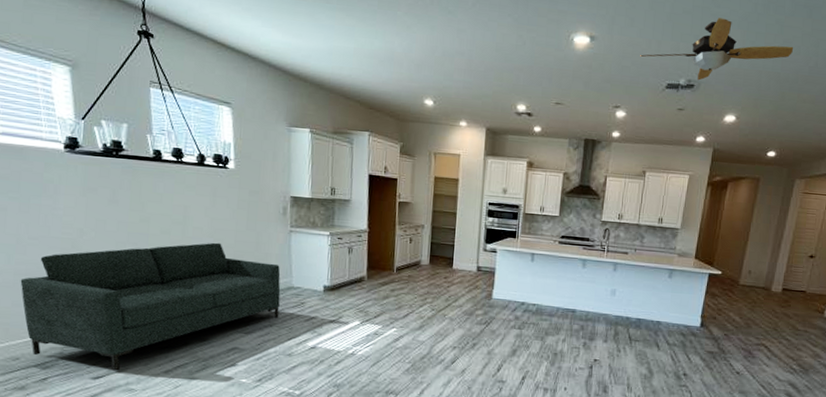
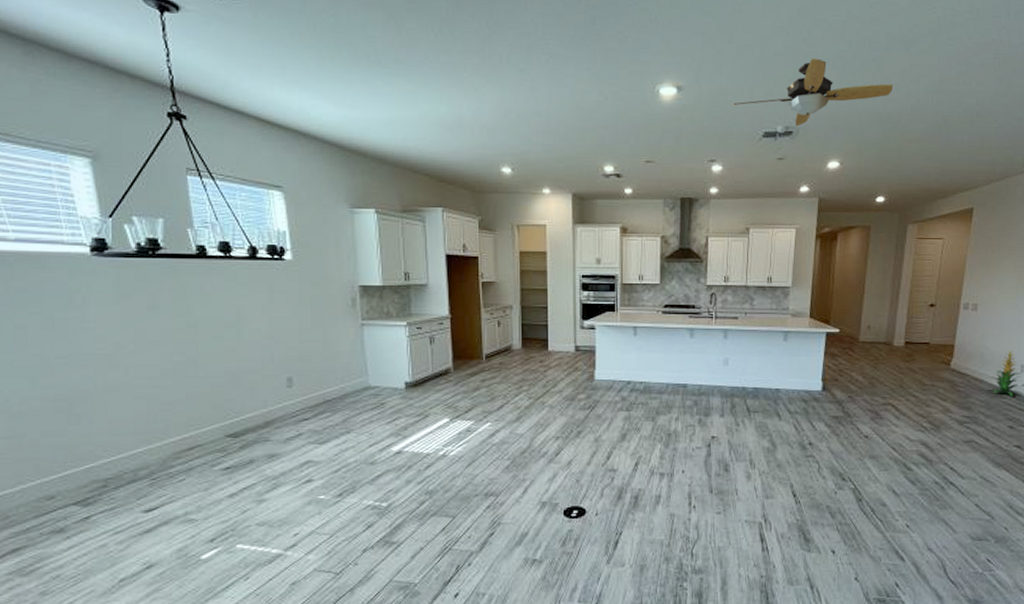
sofa: present [20,242,281,371] -> none [49,344,356,501]

